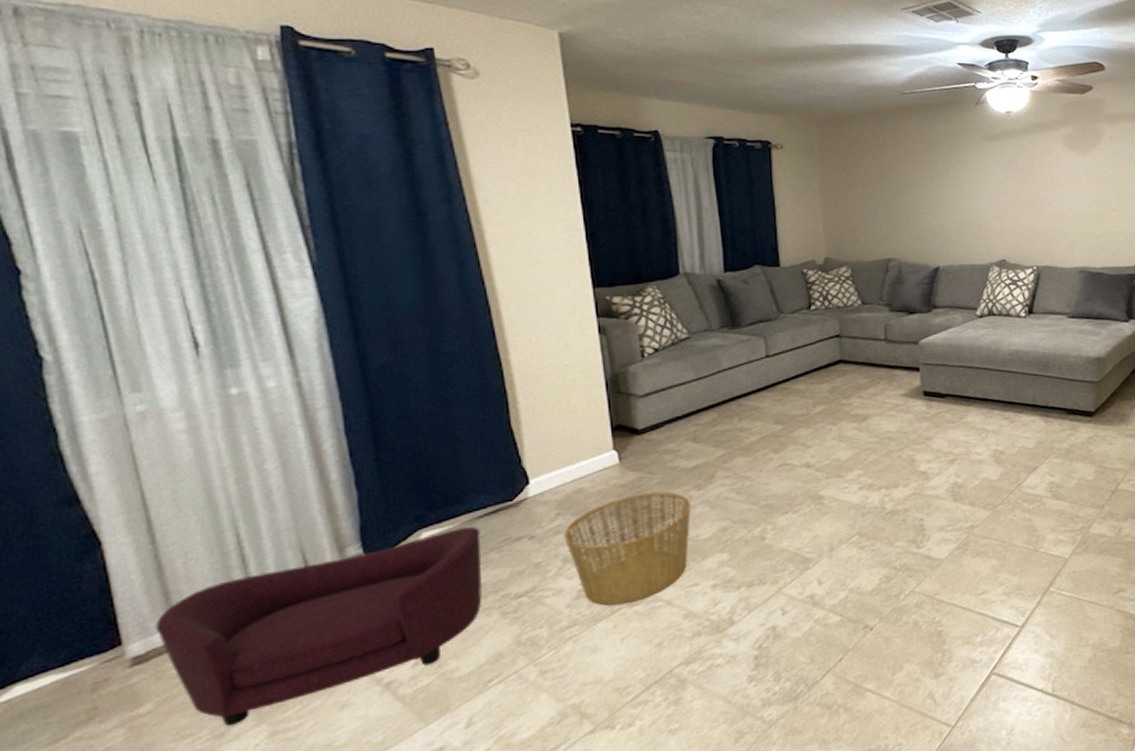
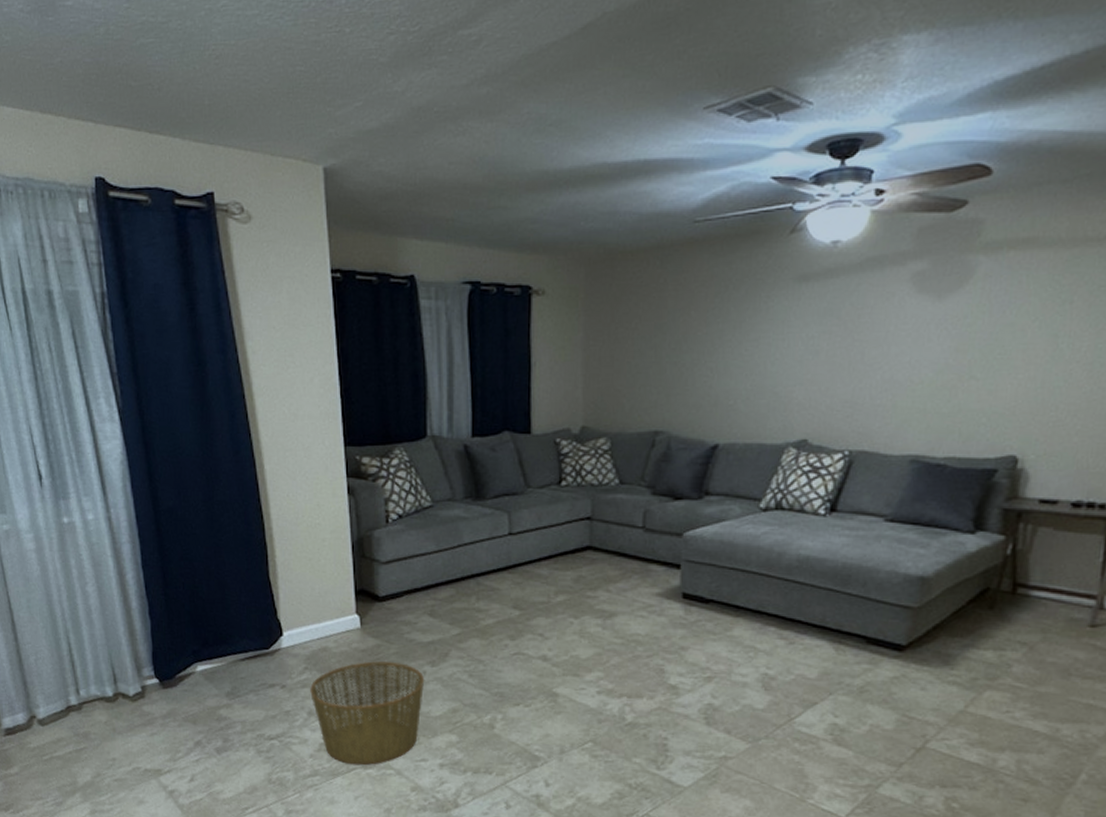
dog bed: present [155,527,482,726] -> none [18,667,243,798]

